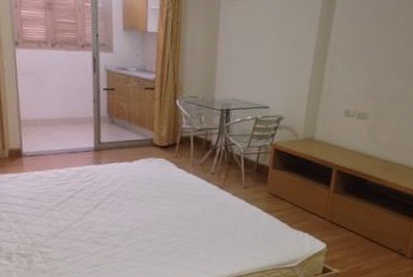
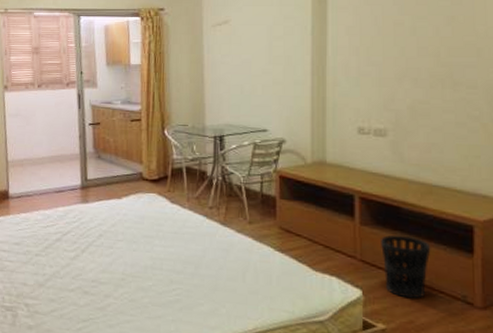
wastebasket: none [345,201,384,251] -> present [381,234,431,299]

